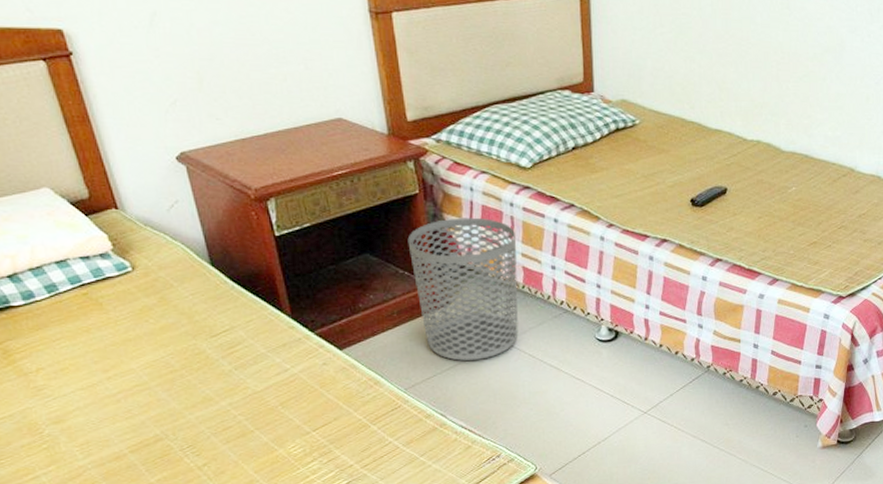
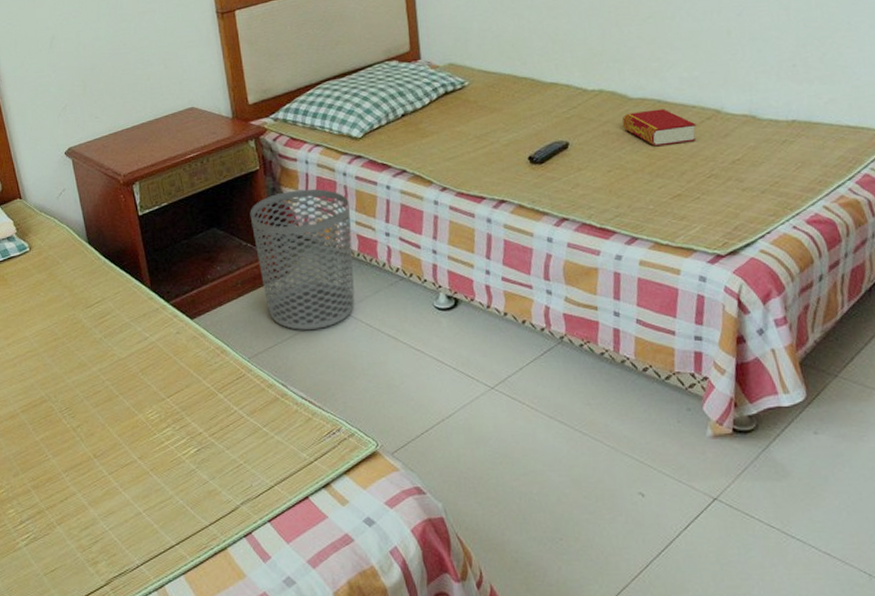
book: none [774,163,834,198] -> present [622,108,697,147]

